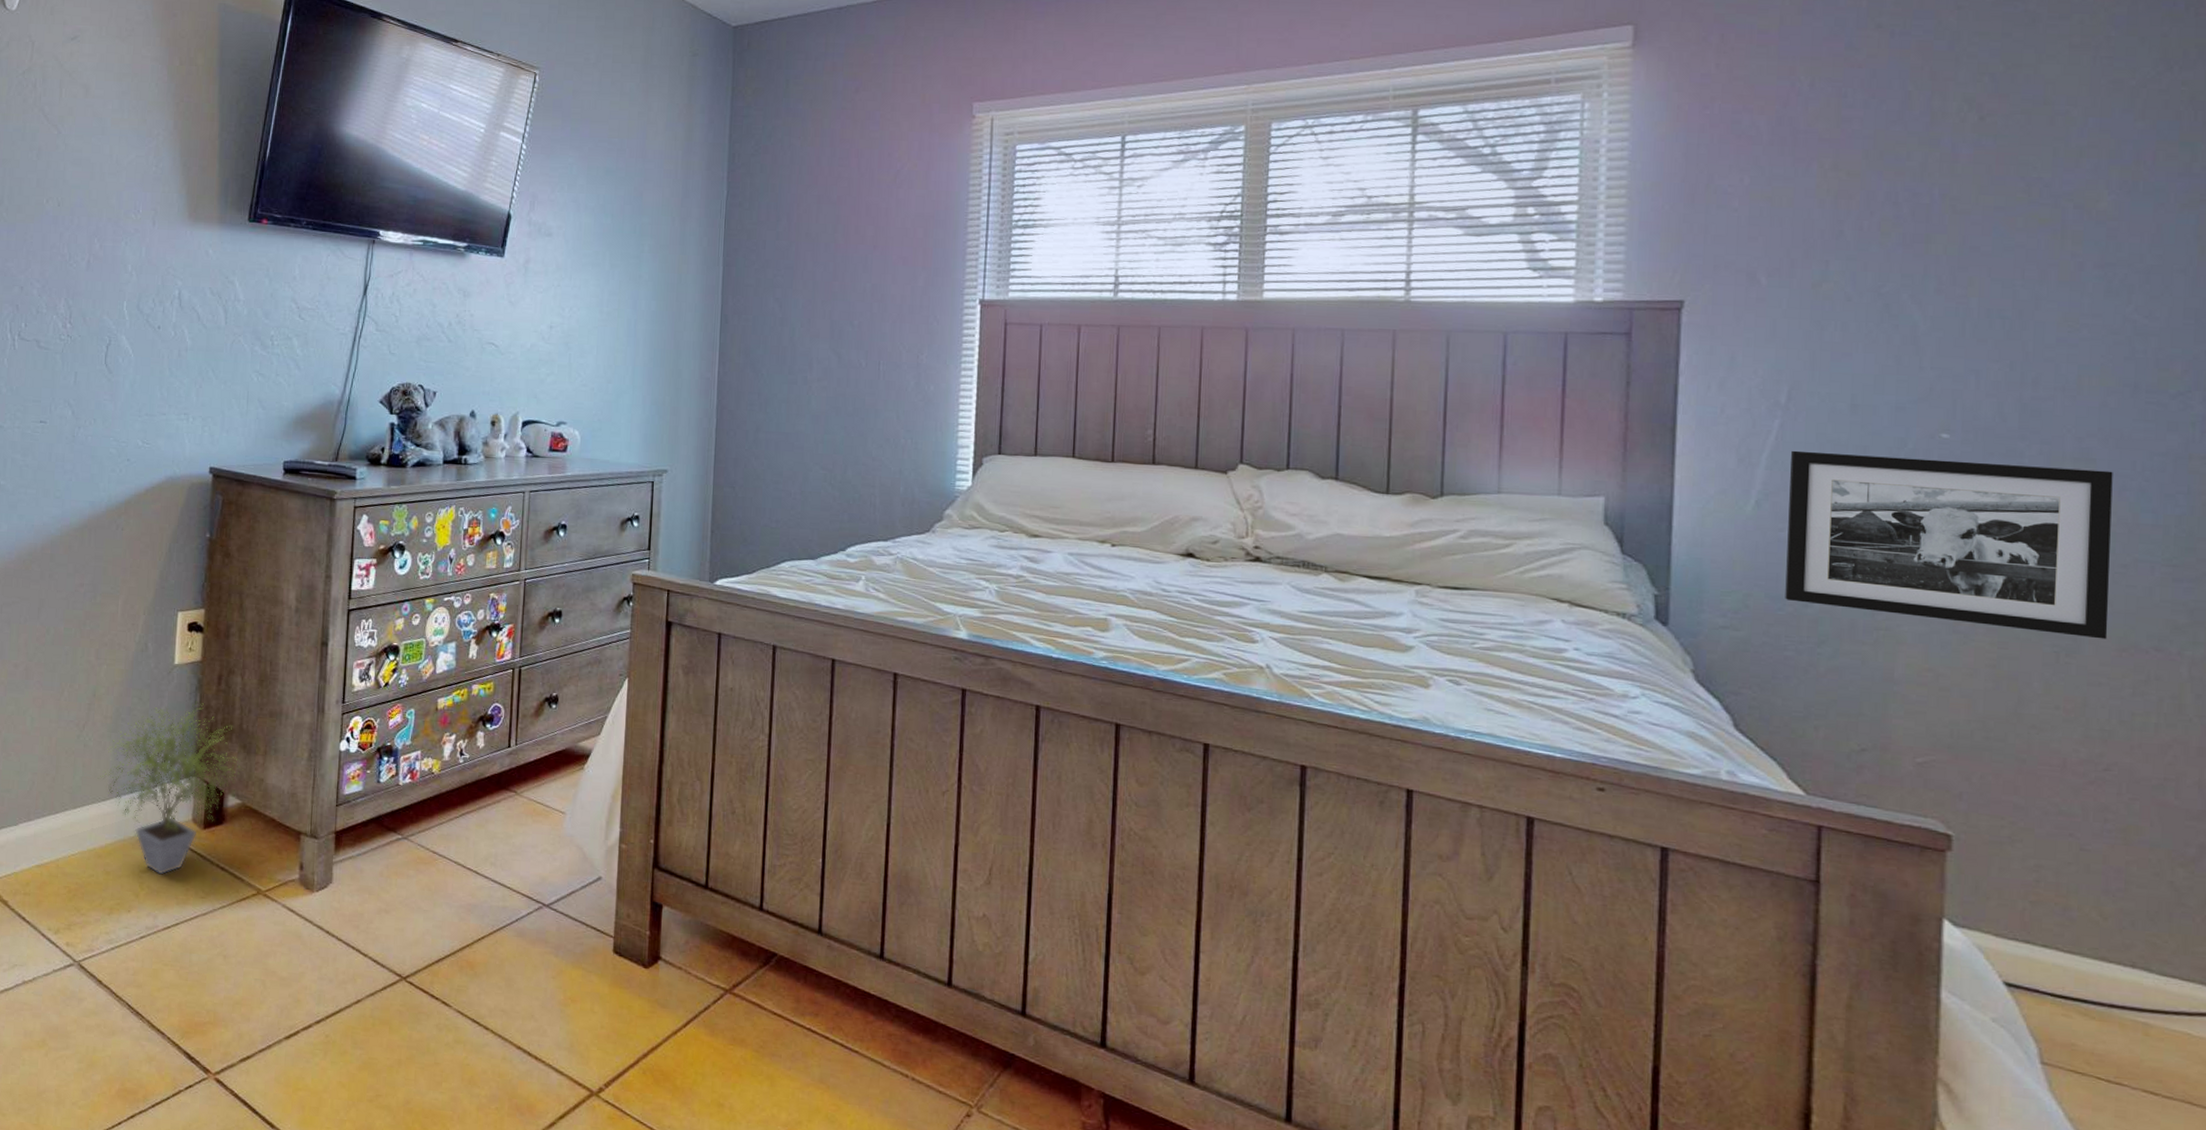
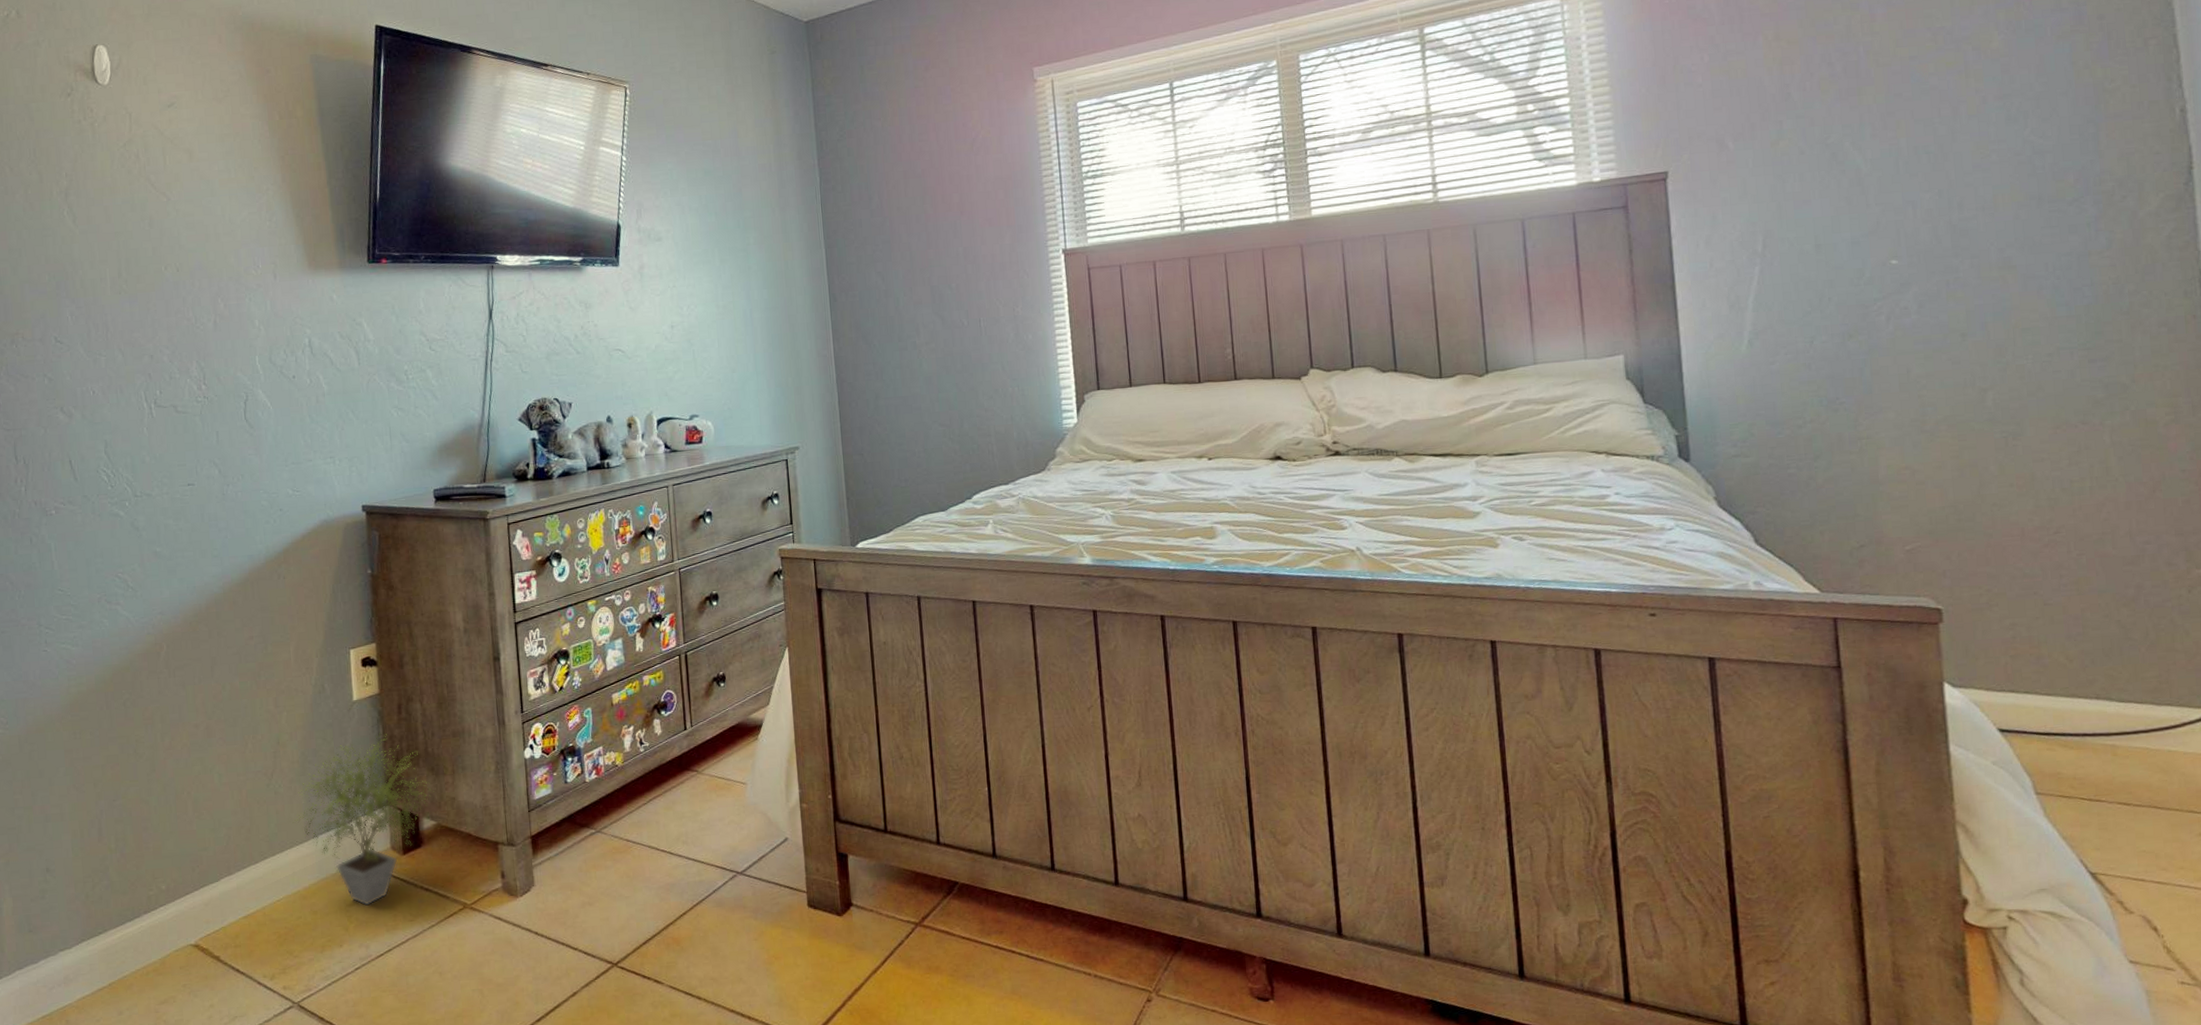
picture frame: present [1785,450,2113,639] -> none [1772,274,2044,425]

